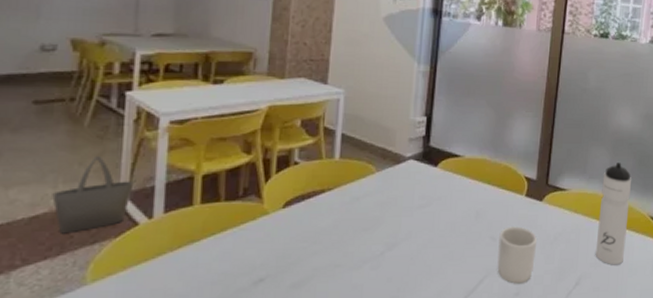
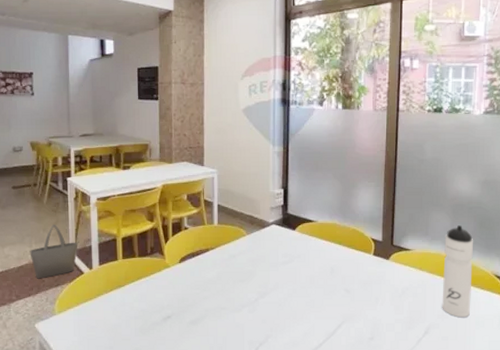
mug: present [497,226,538,284] -> none [352,281,387,330]

